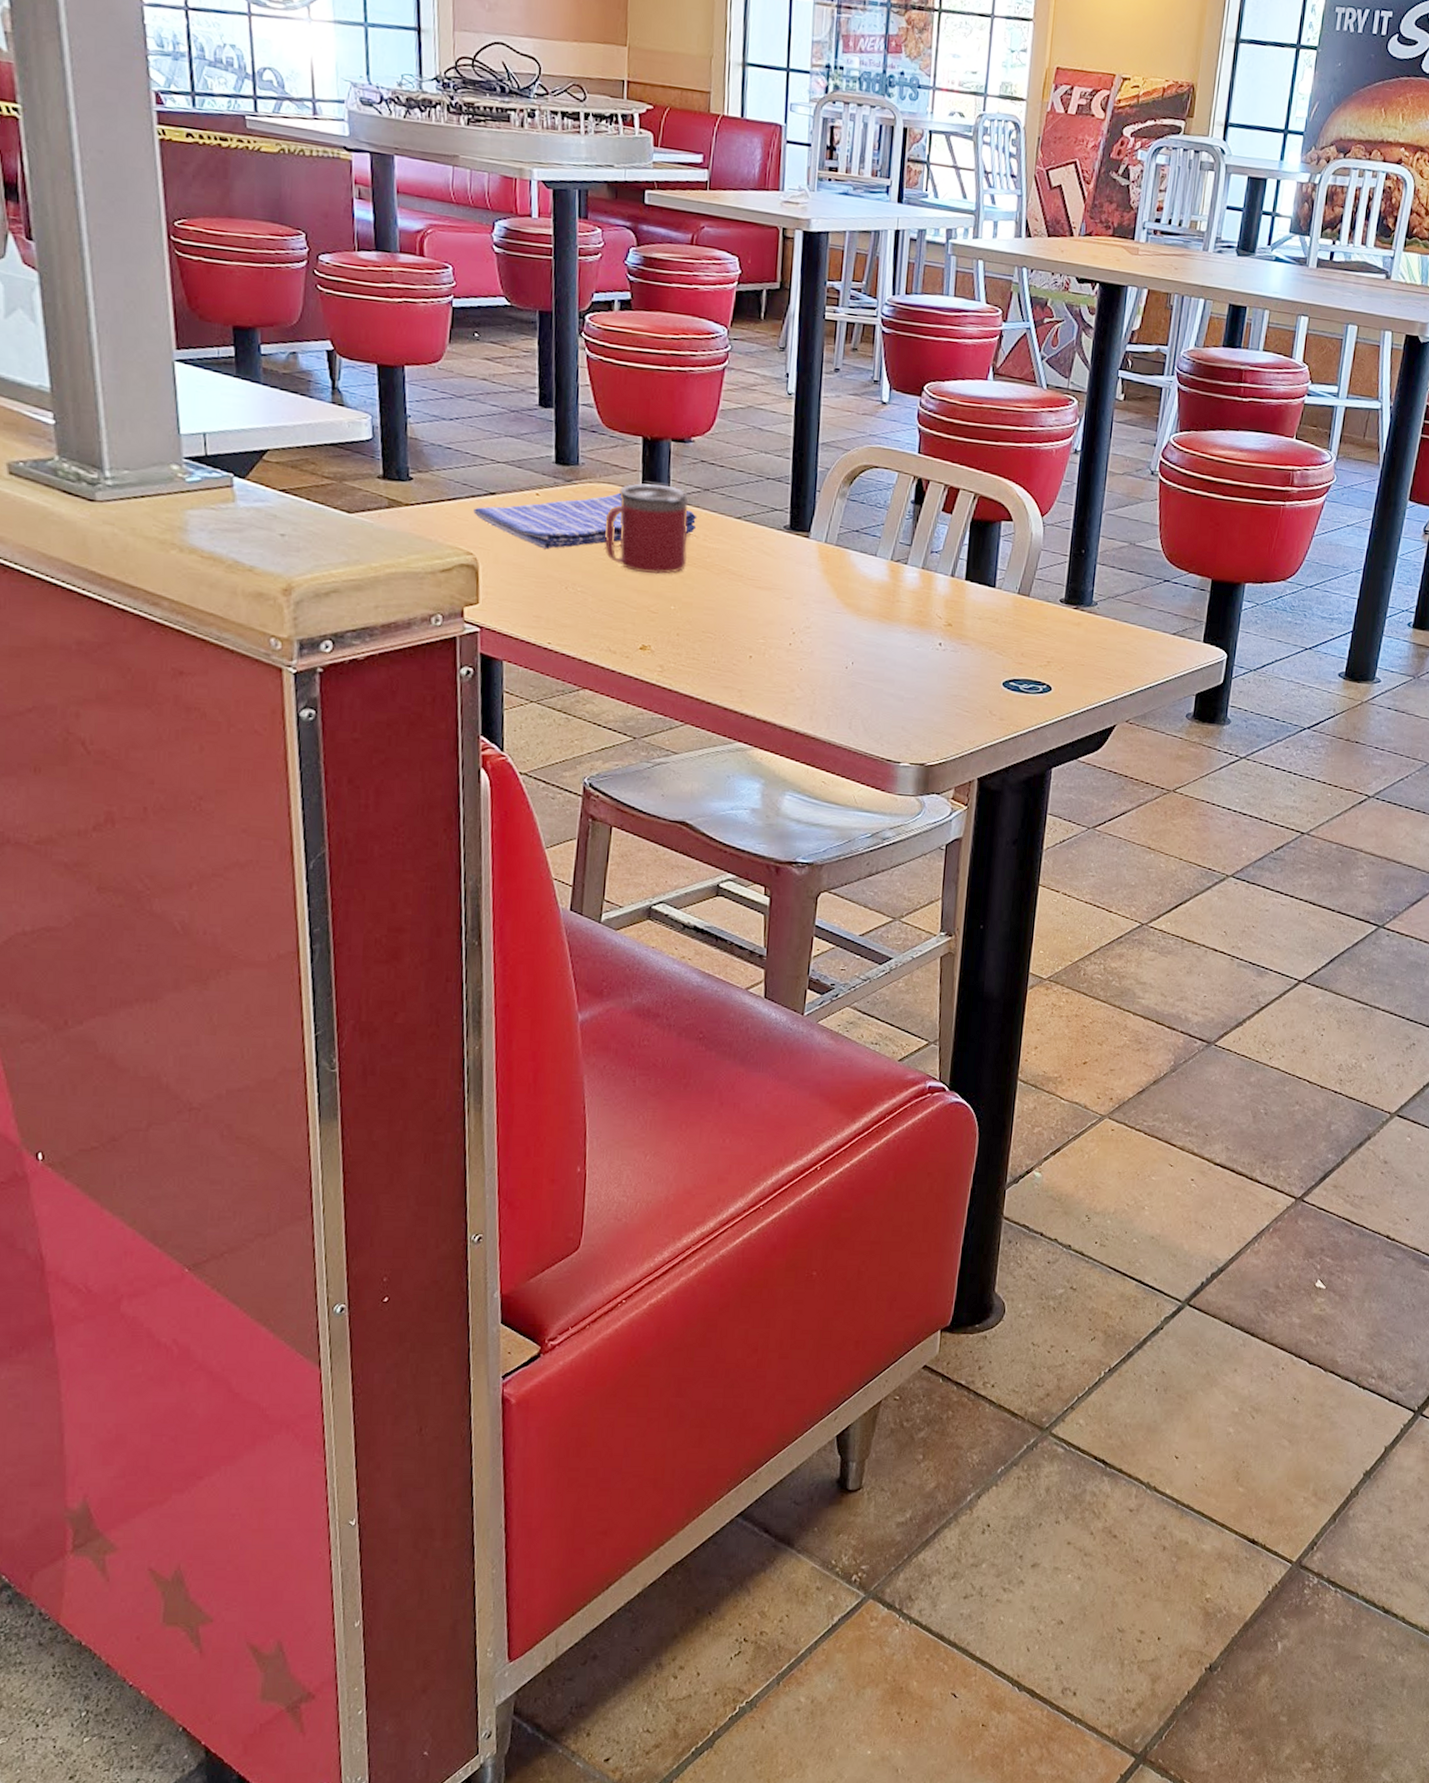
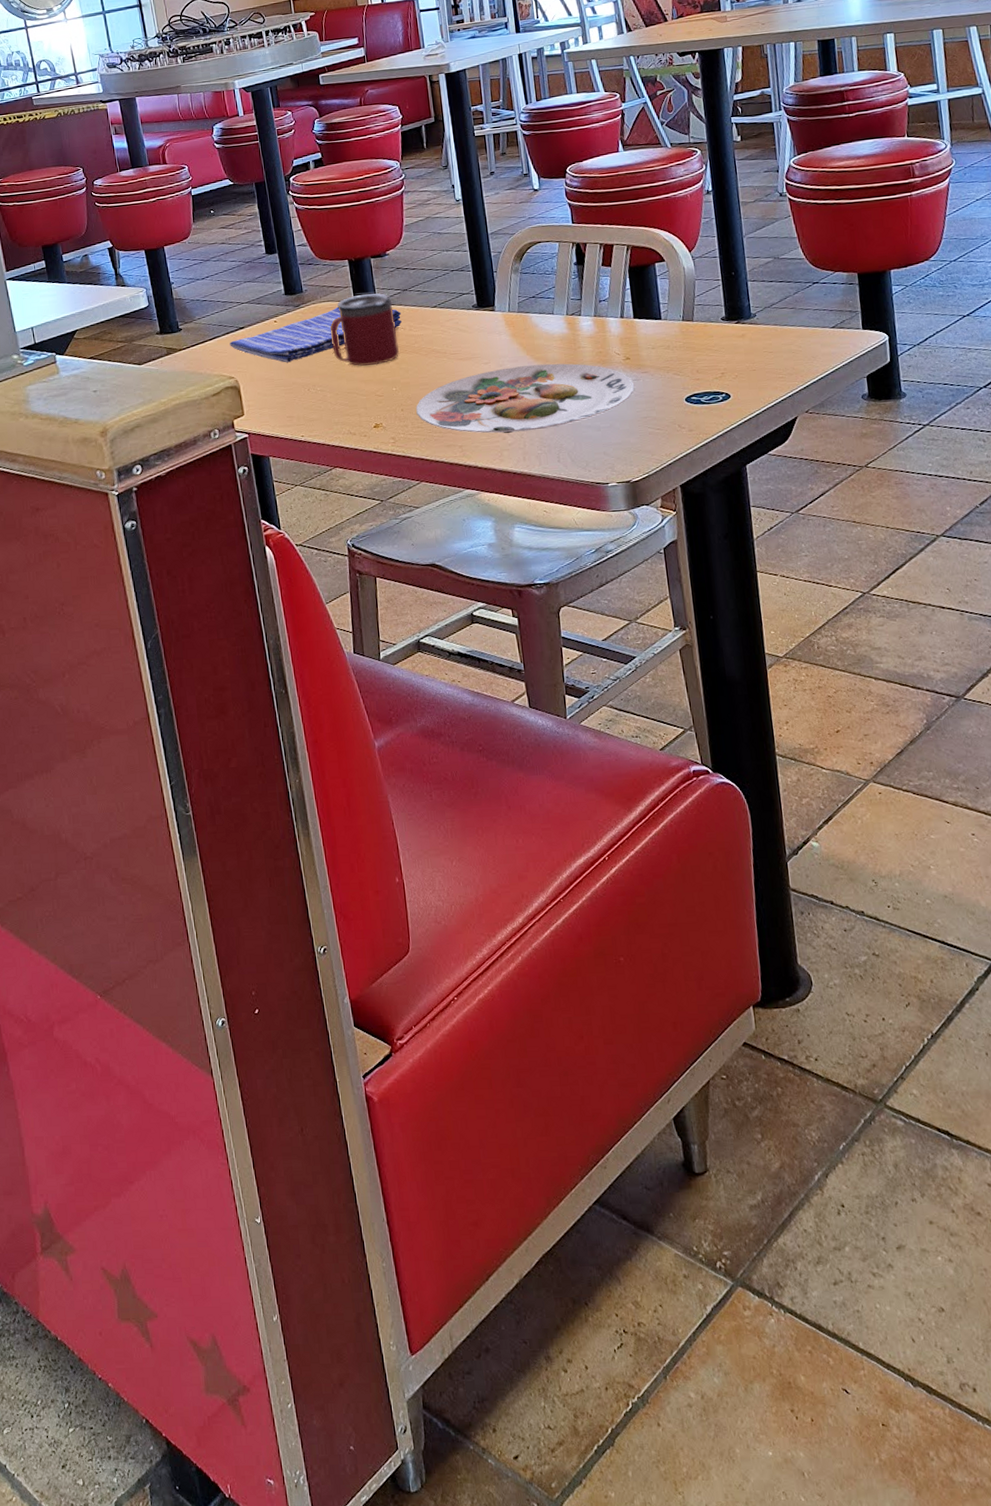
plate: none [694,608,951,688] -> present [416,363,635,433]

